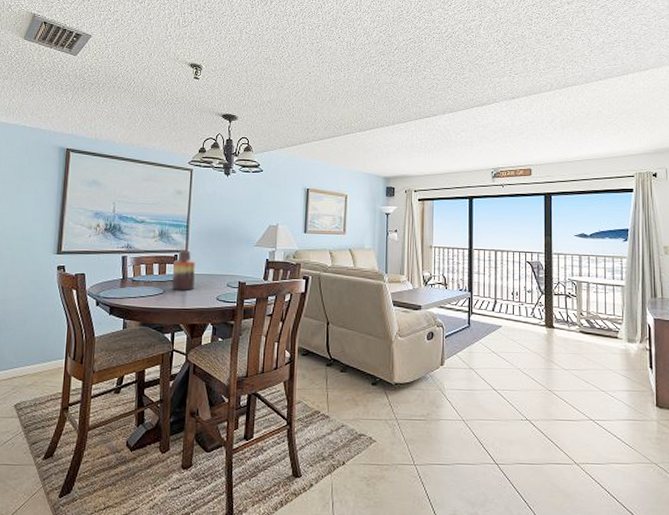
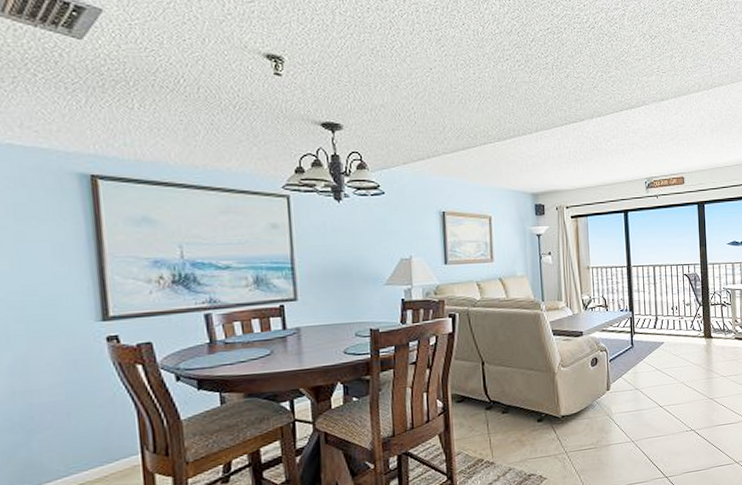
vase: present [172,250,196,291] -> none [278,298,314,349]

